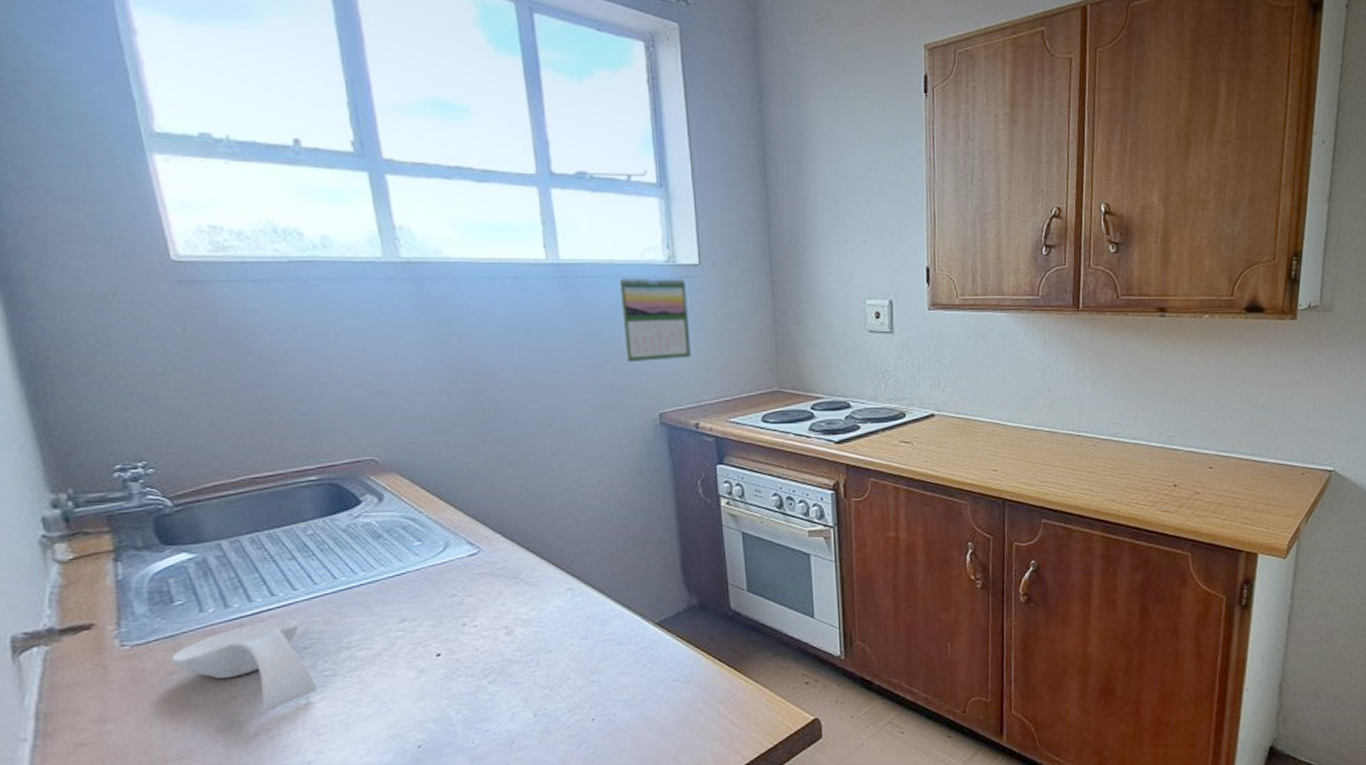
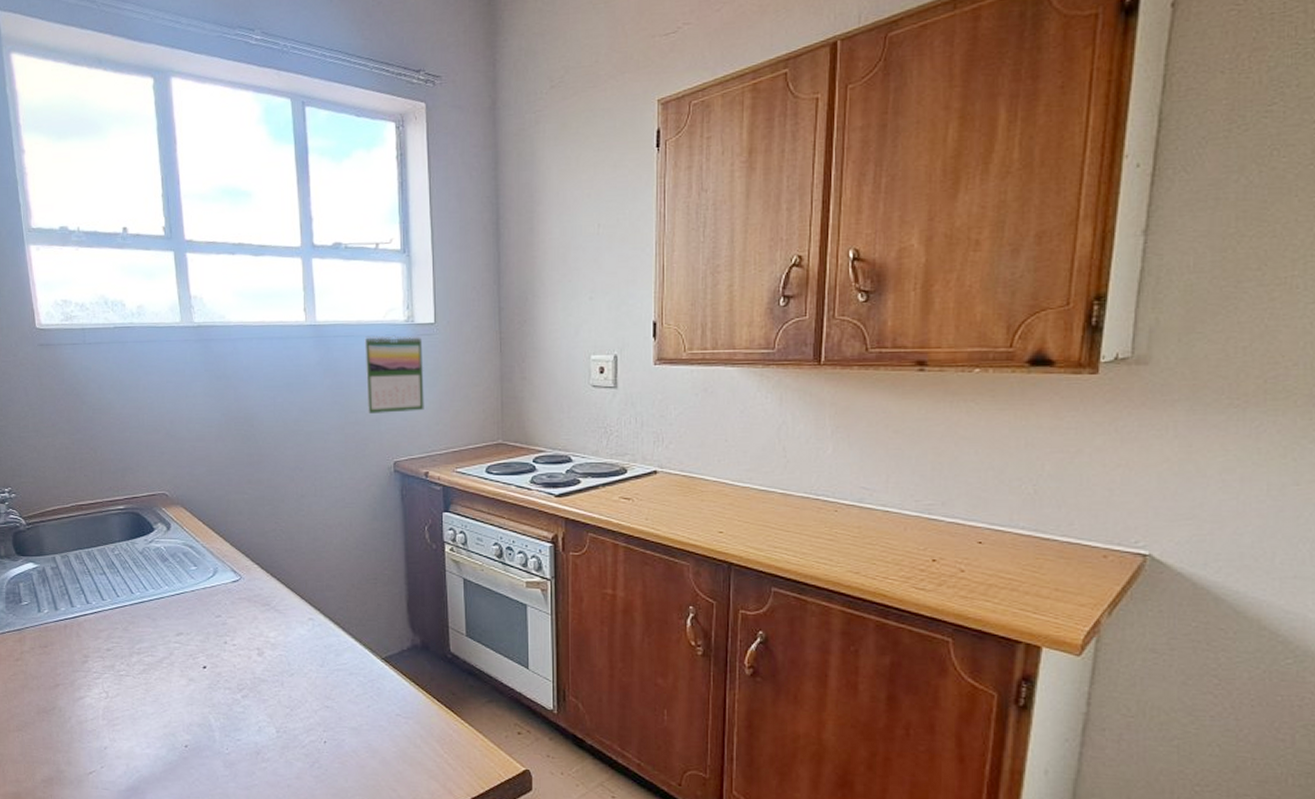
spoon rest: present [170,619,317,711] -> none [17,624,114,699]

